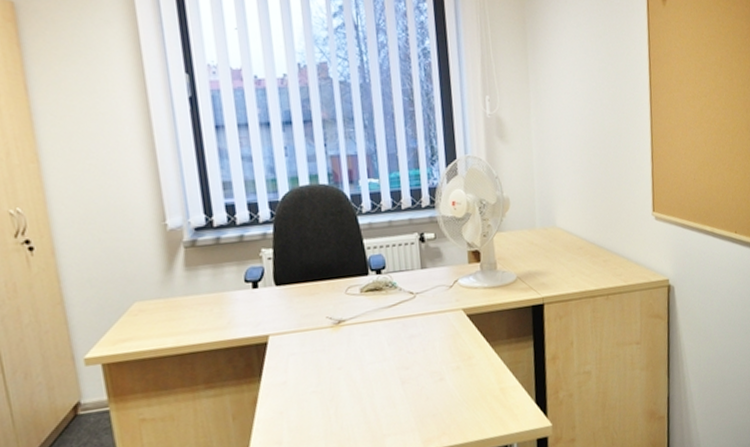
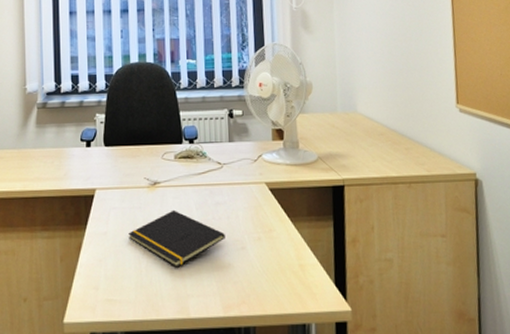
notepad: none [312,348,422,409] -> present [129,209,225,268]

